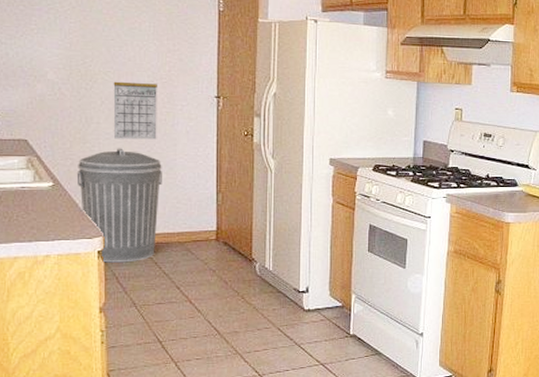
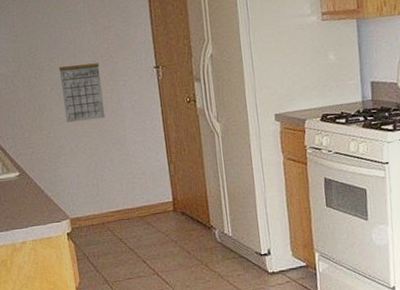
trash can: present [76,148,162,263] -> none [38,131,119,244]

